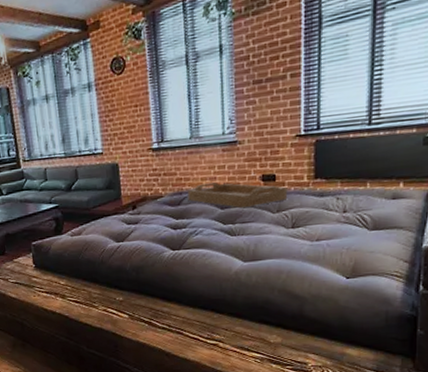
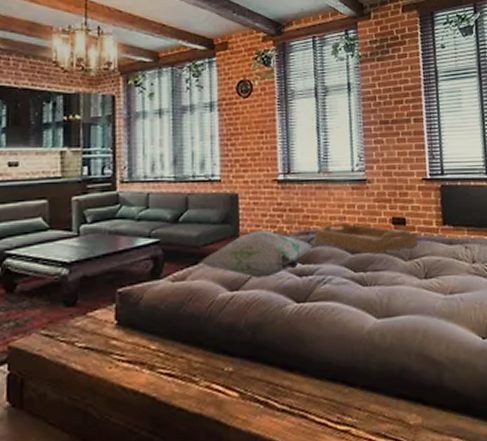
decorative pillow: none [90,192,185,232] -> present [198,230,313,278]

